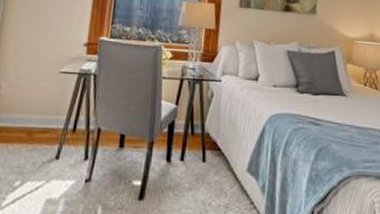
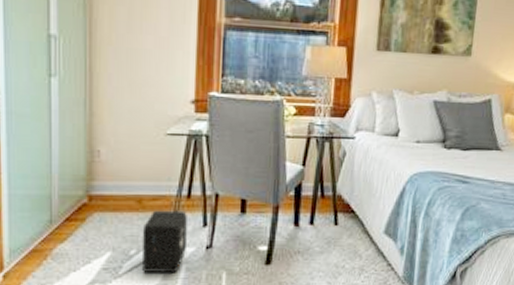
air purifier: none [23,142,71,207] -> present [141,210,187,273]

